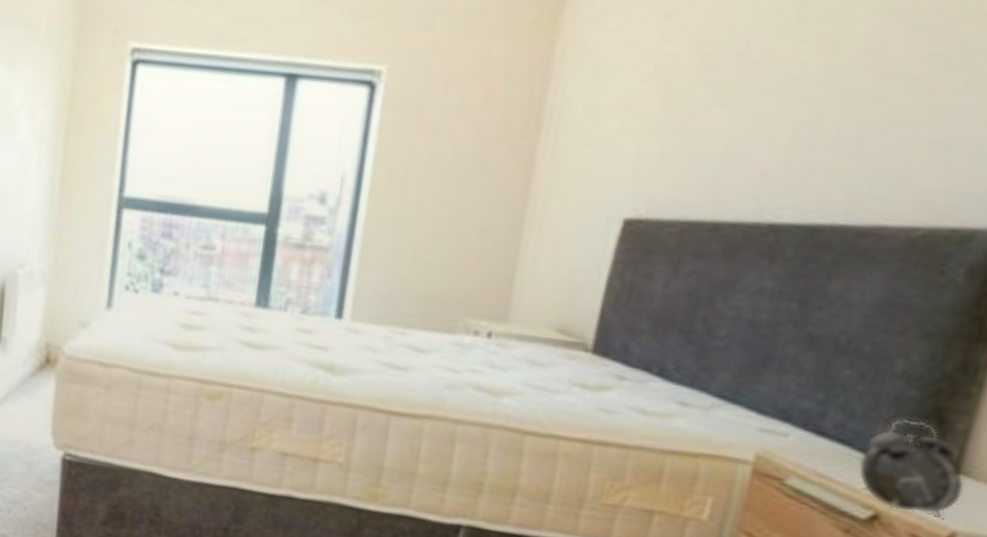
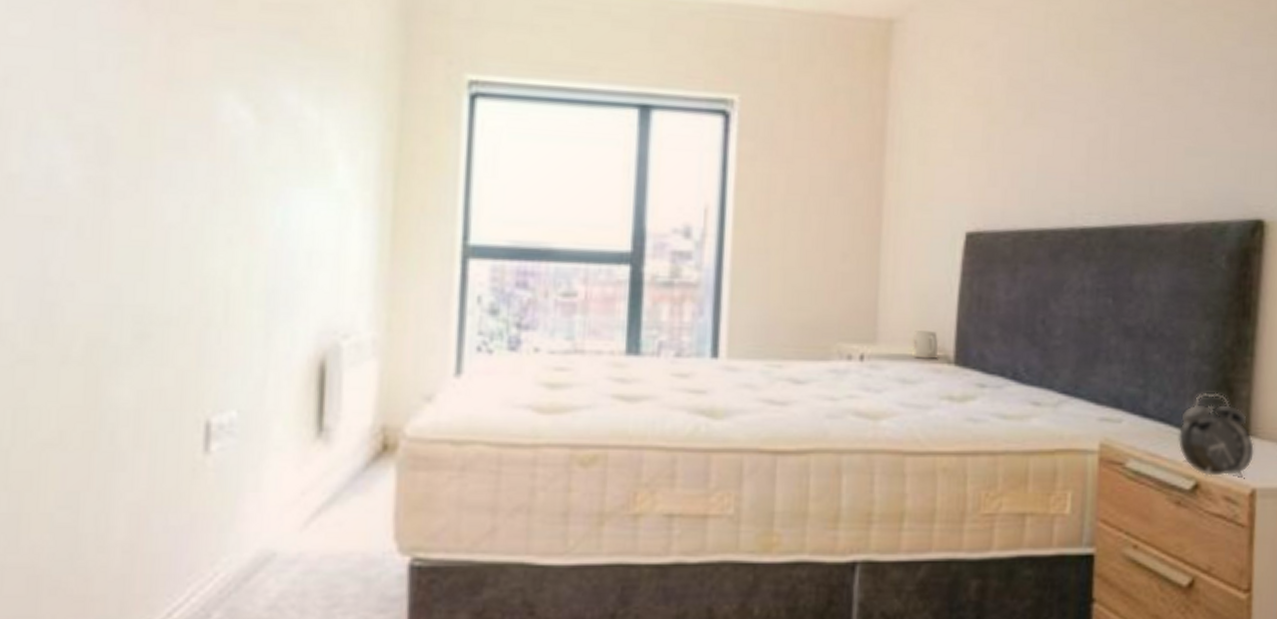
mug: none [547,314,577,345] -> present [913,331,938,360]

